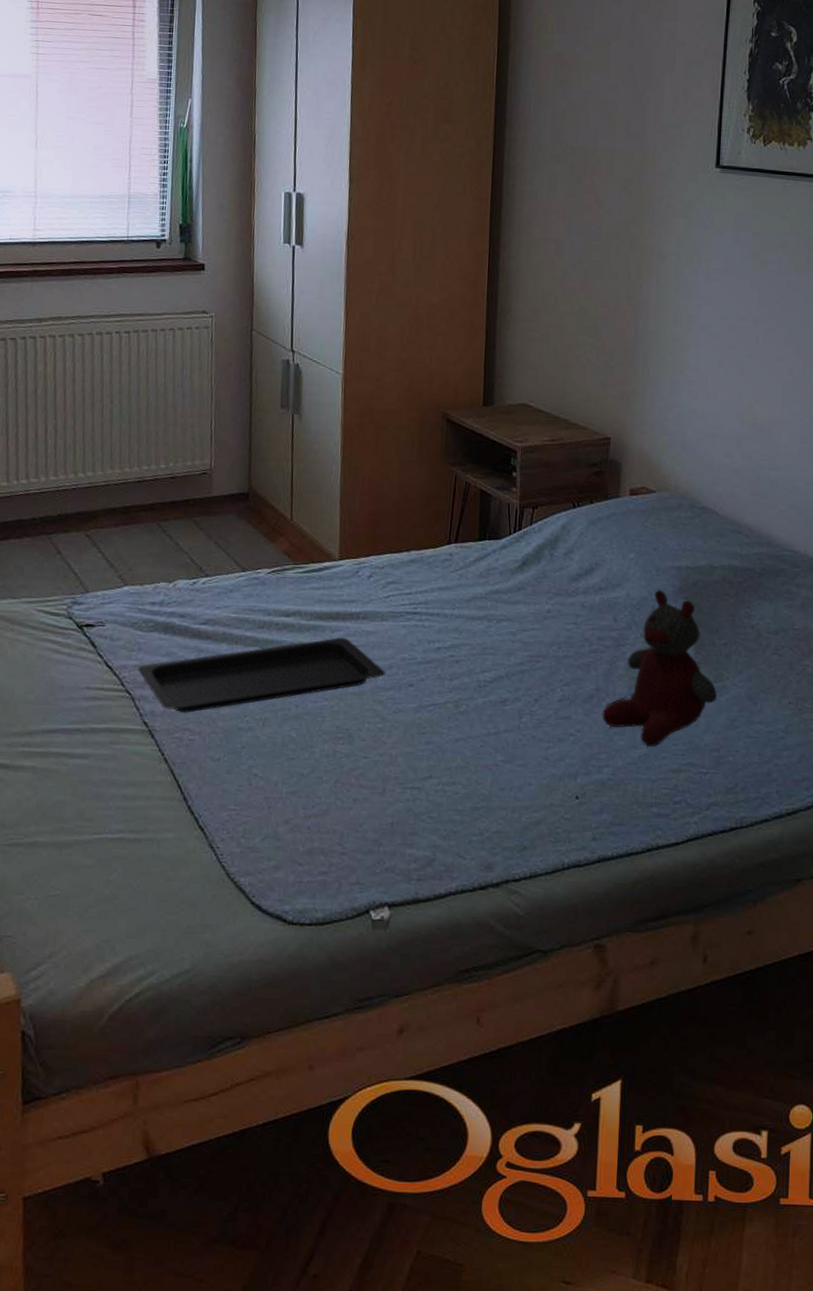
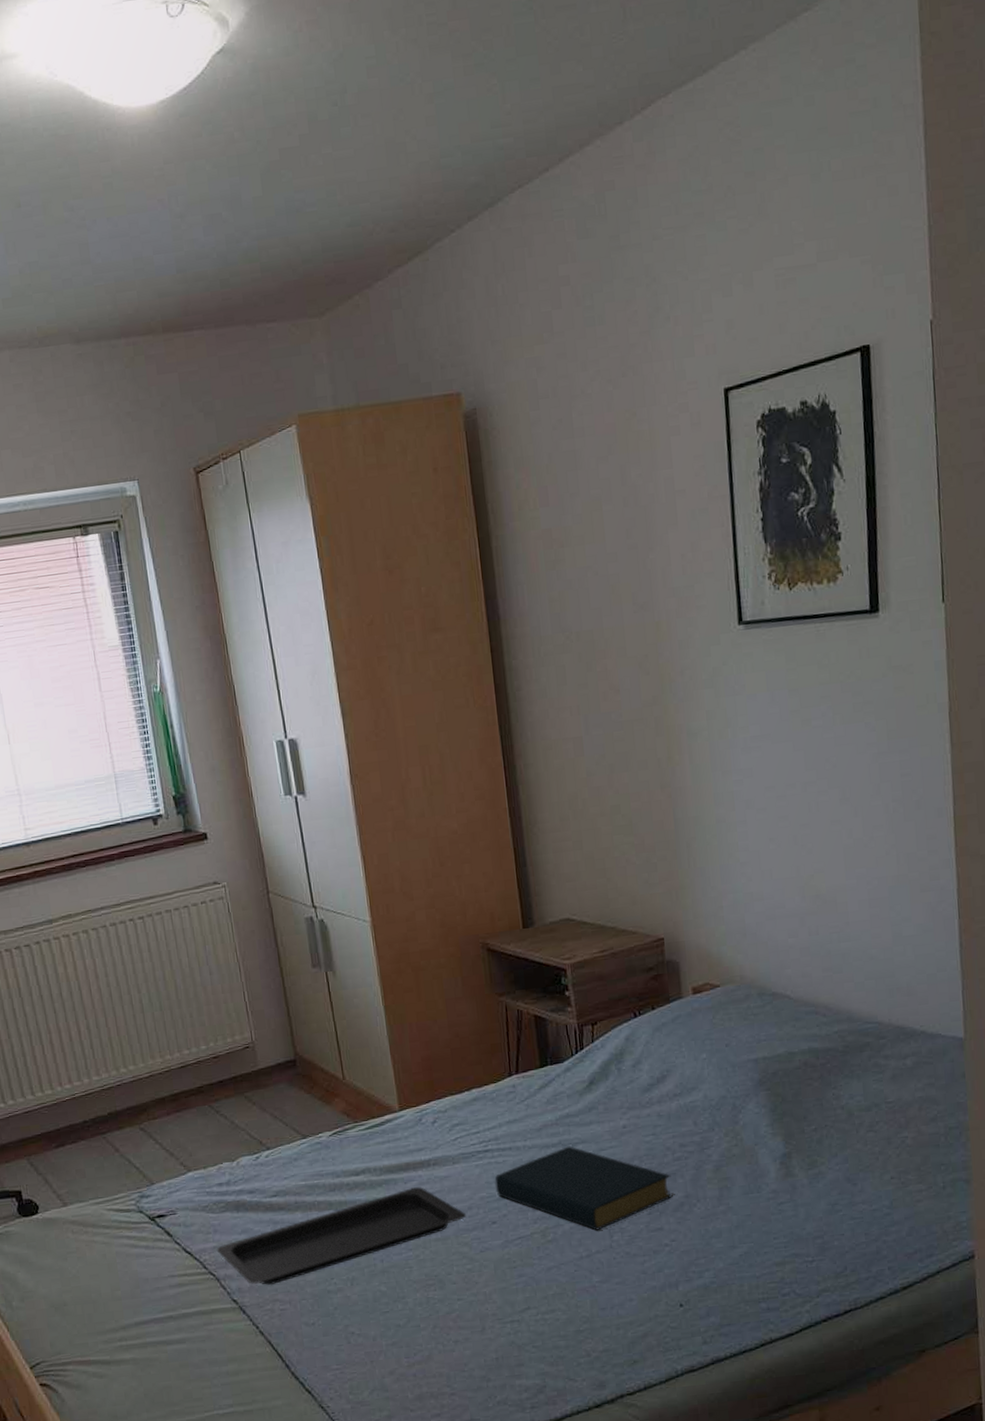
hardback book: none [418,621,585,709] -> present [495,1146,673,1231]
stuffed bear: present [602,589,717,747] -> none [695,1085,813,1245]

